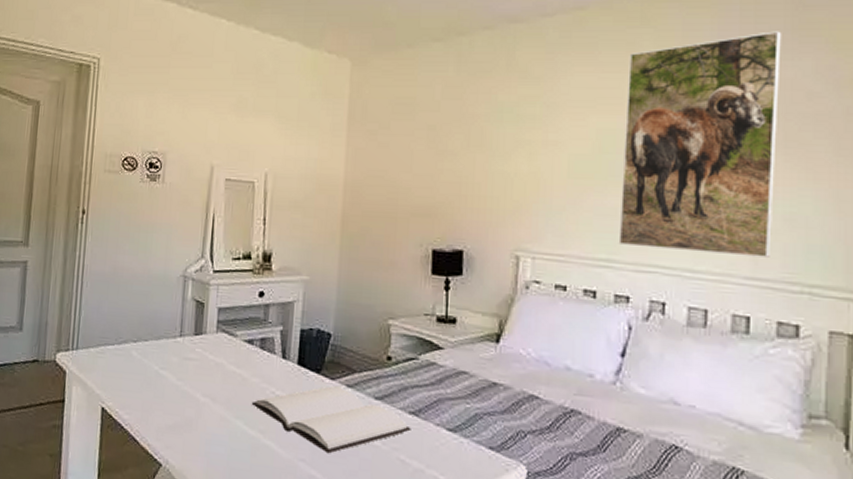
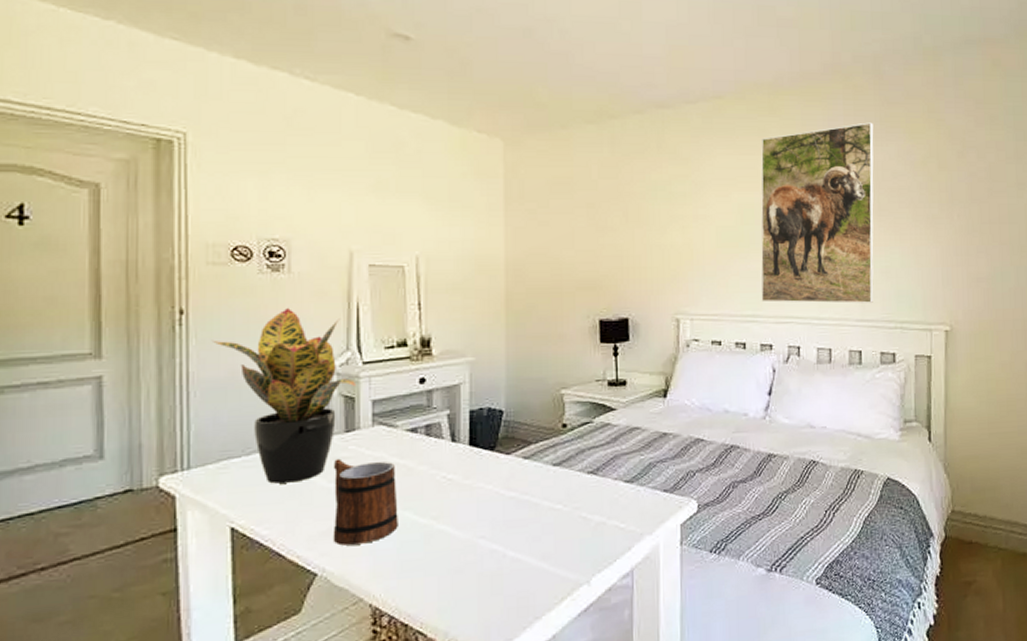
potted plant: none [102,214,206,375] -> present [211,307,355,484]
mug: none [176,359,232,445] -> present [333,458,398,546]
book: present [251,386,411,454] -> none [420,460,591,526]

